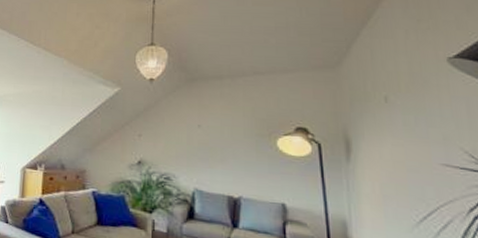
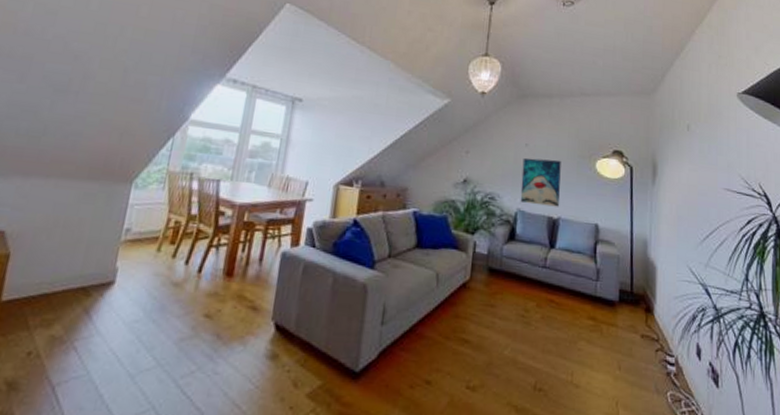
wall art: none [196,138,240,186] -> present [520,157,561,207]

